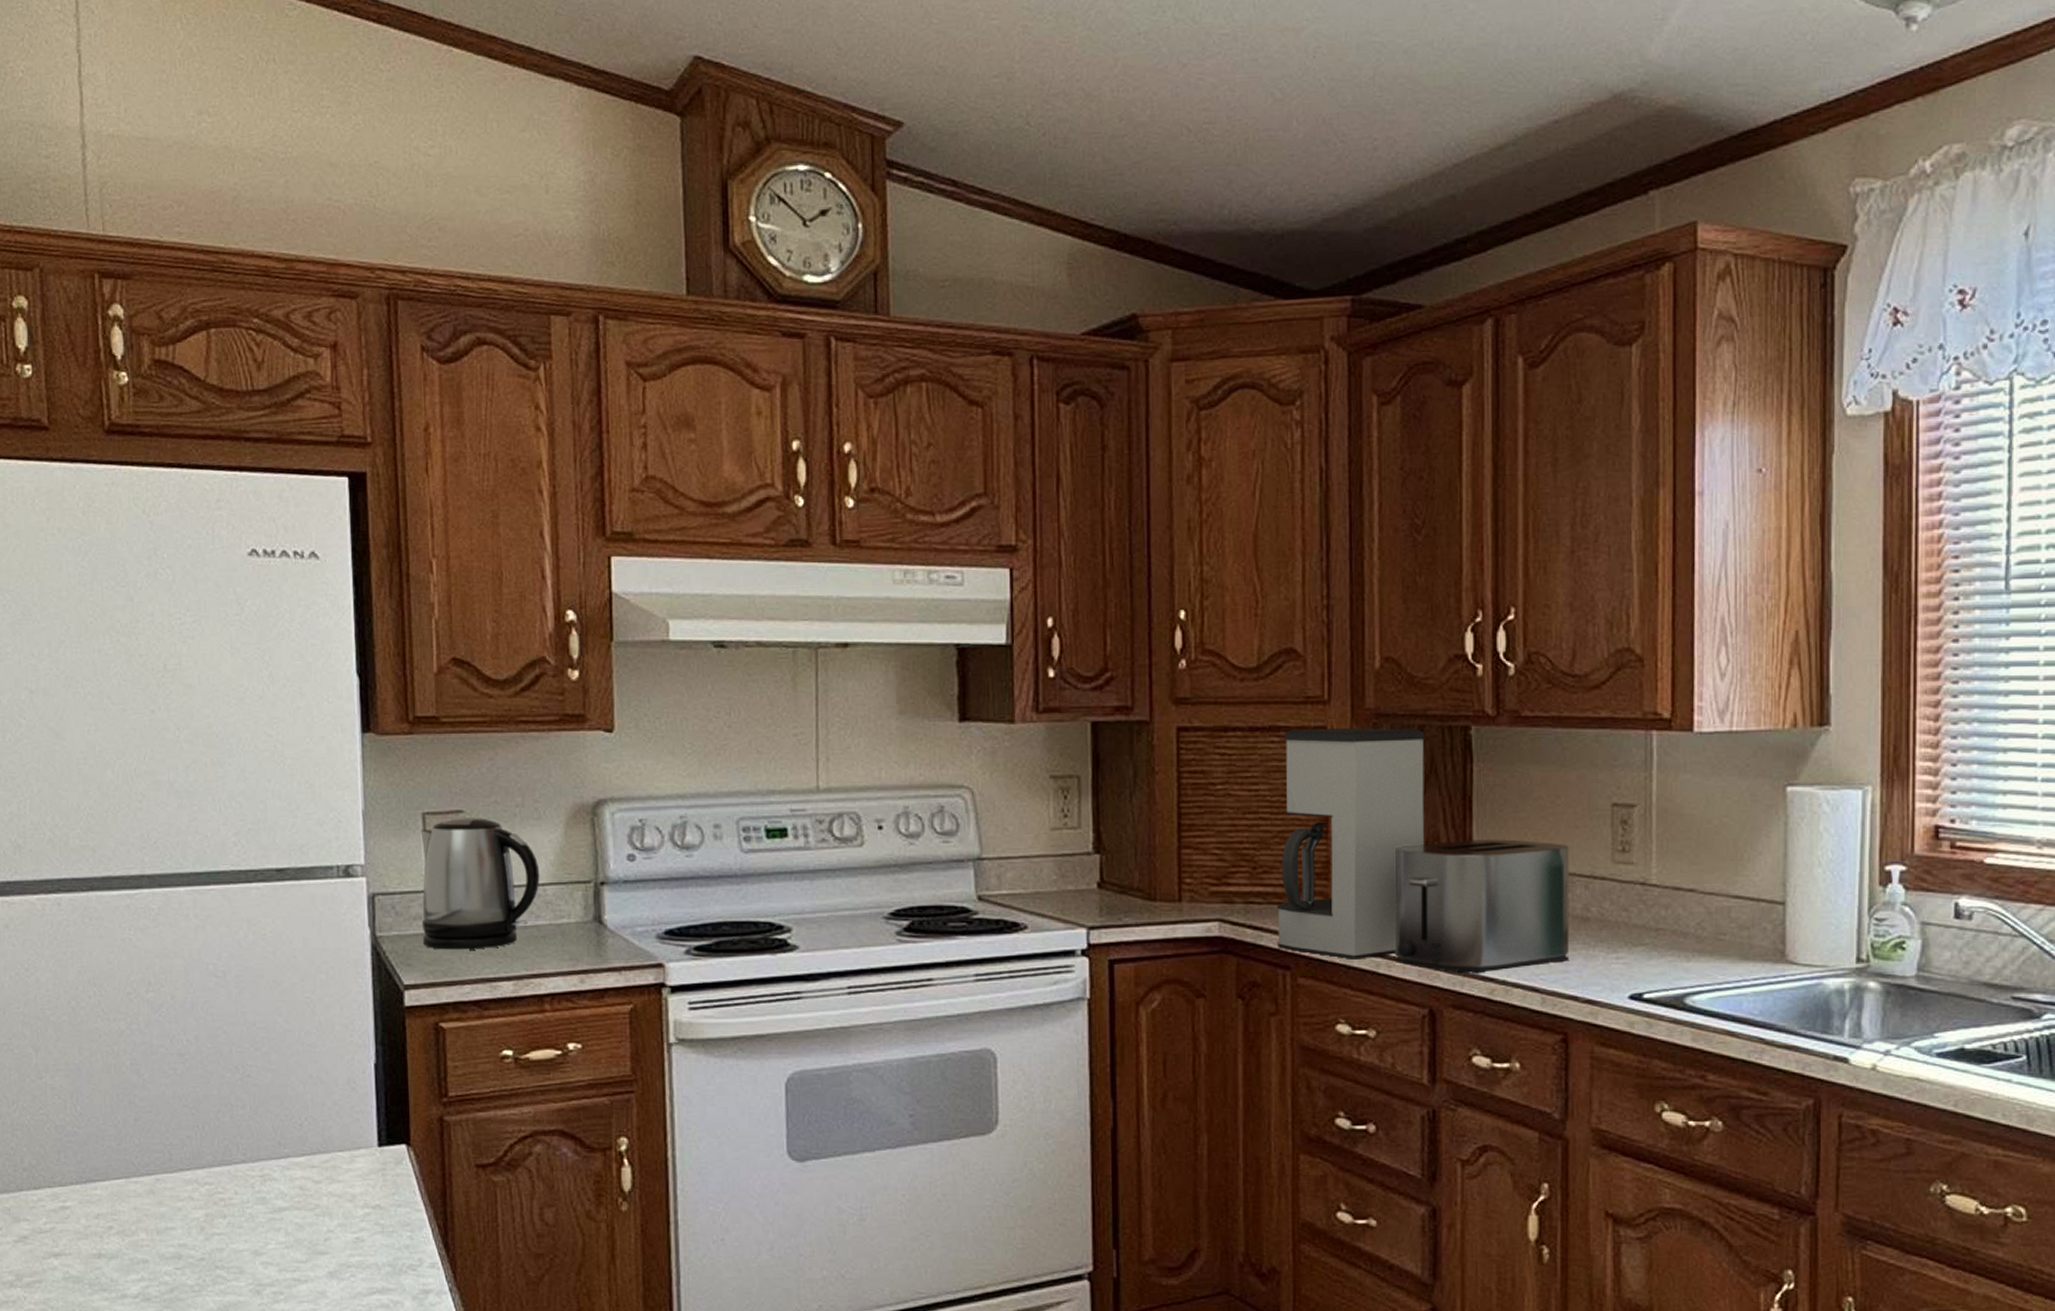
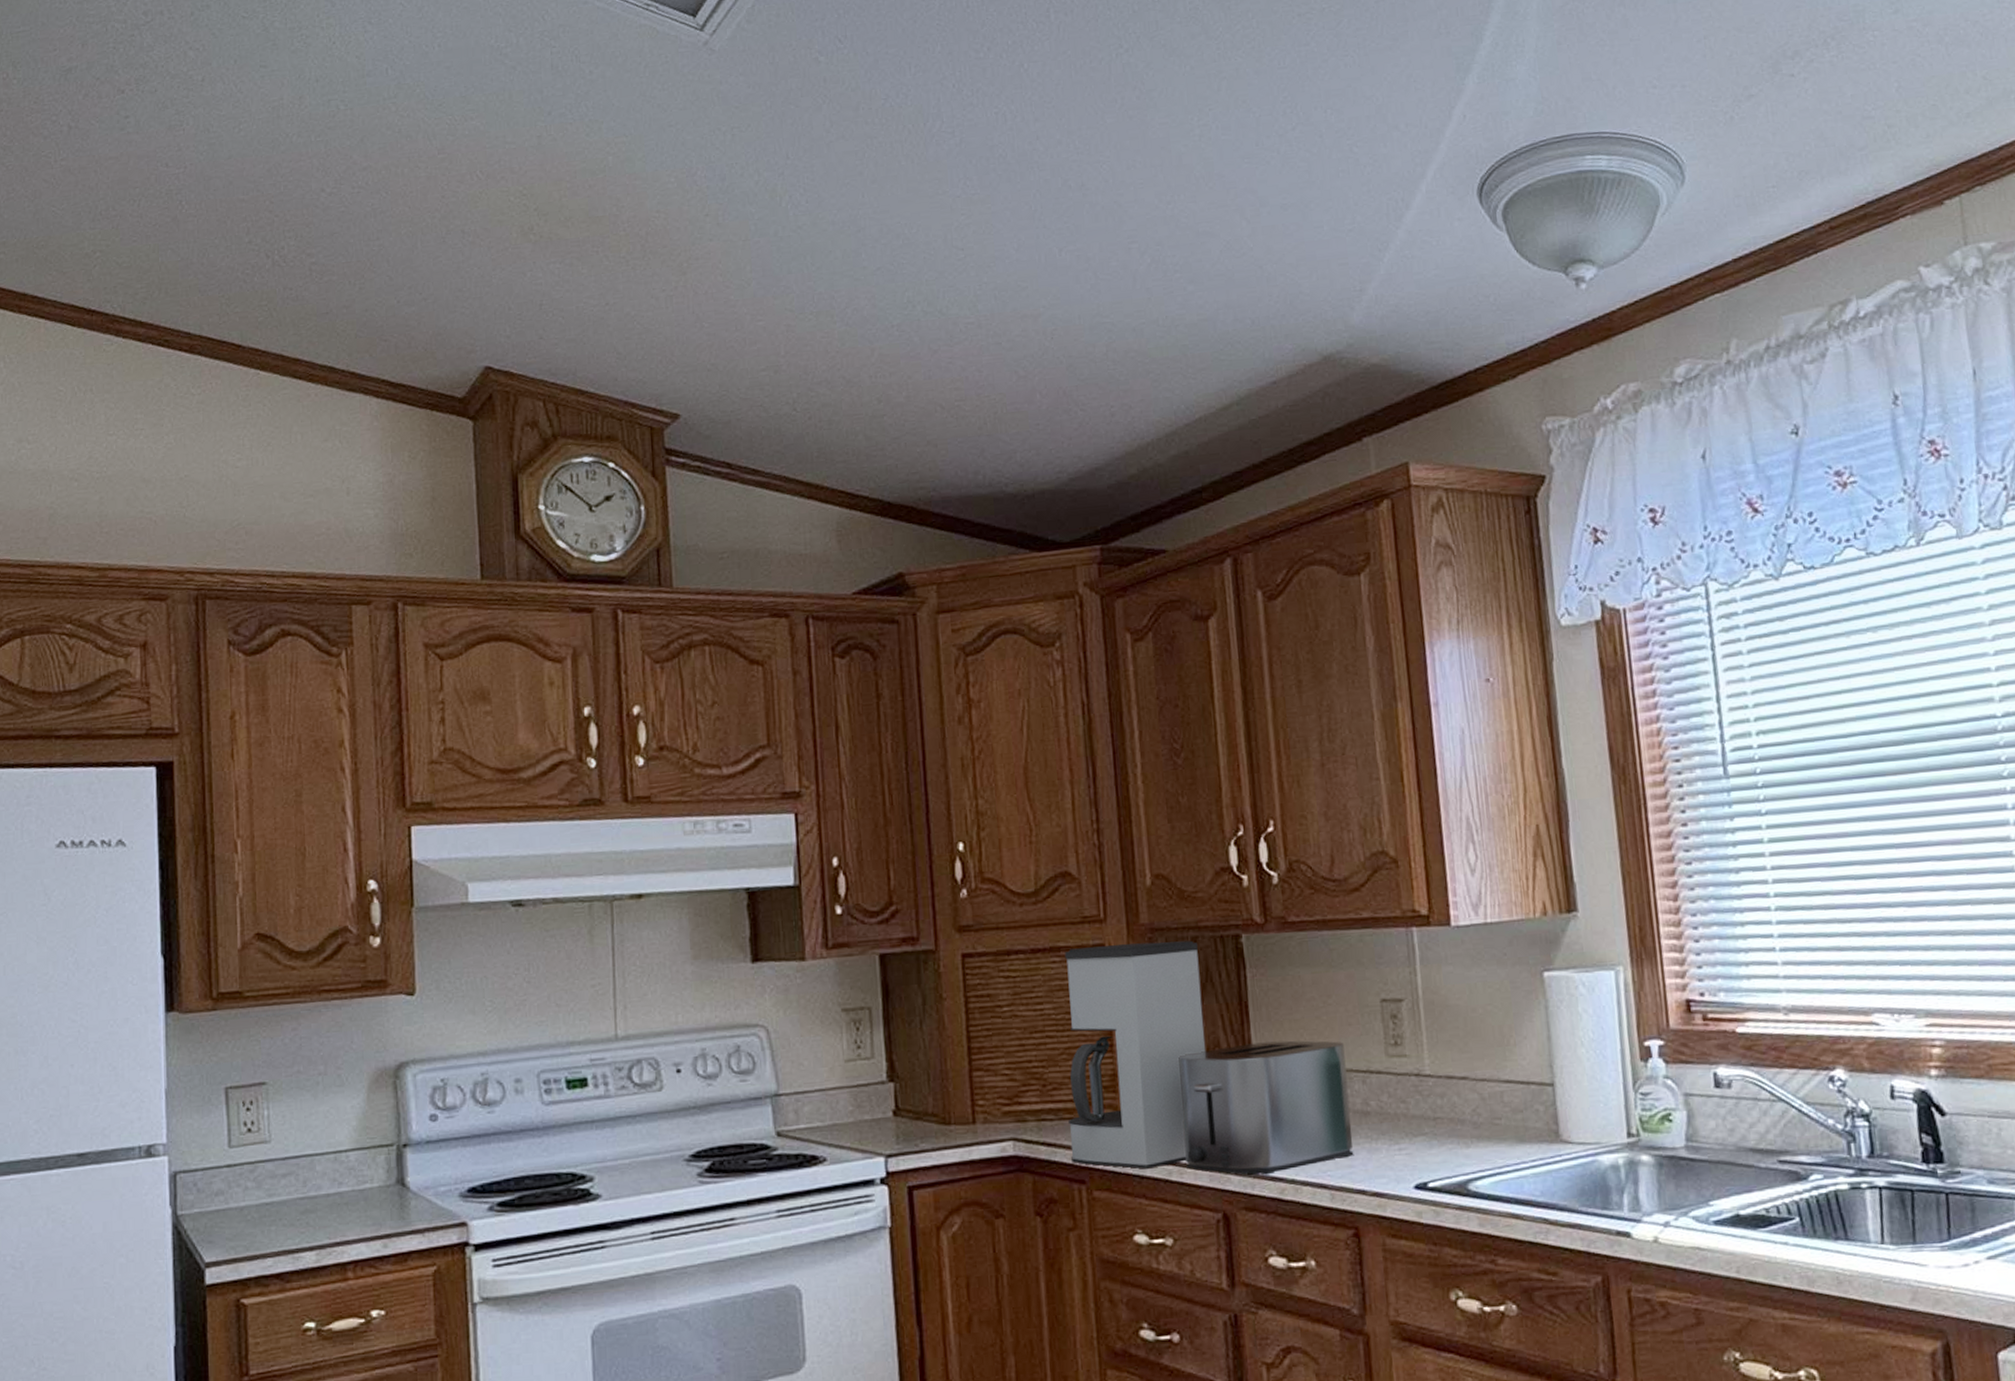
kettle: present [420,818,540,950] -> none [223,1088,343,1224]

